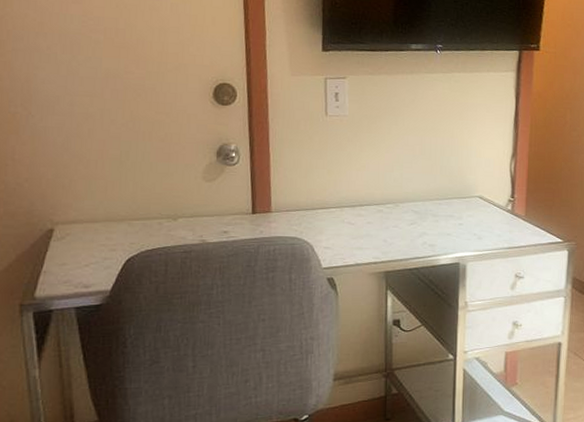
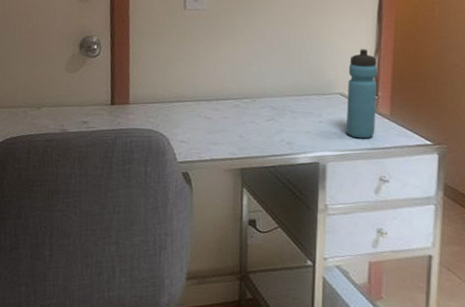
water bottle: none [485,153,514,239] -> present [347,49,378,139]

